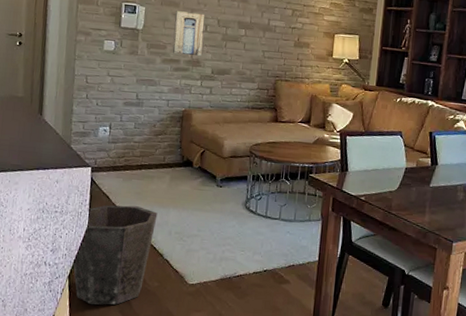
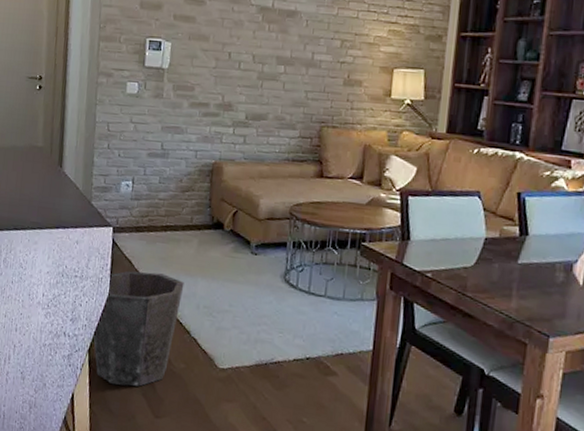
wall art: present [172,11,205,56] -> none [200,46,238,98]

